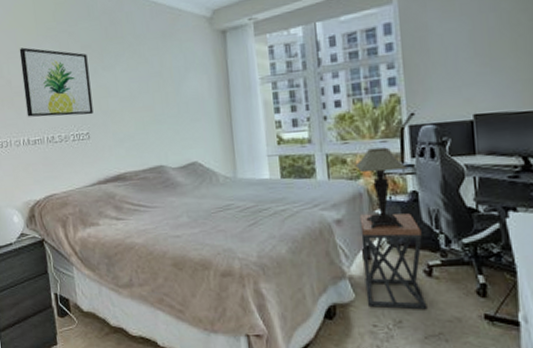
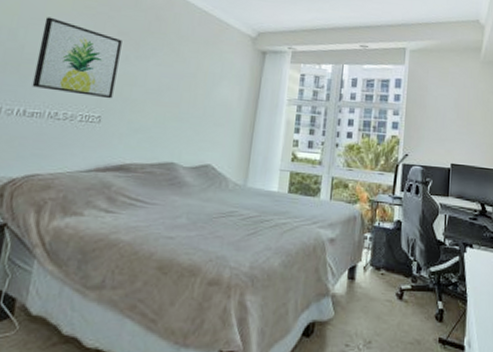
table lamp: present [355,147,408,230] -> none [355,178,397,253]
stool: present [359,213,428,310] -> none [344,236,400,331]

